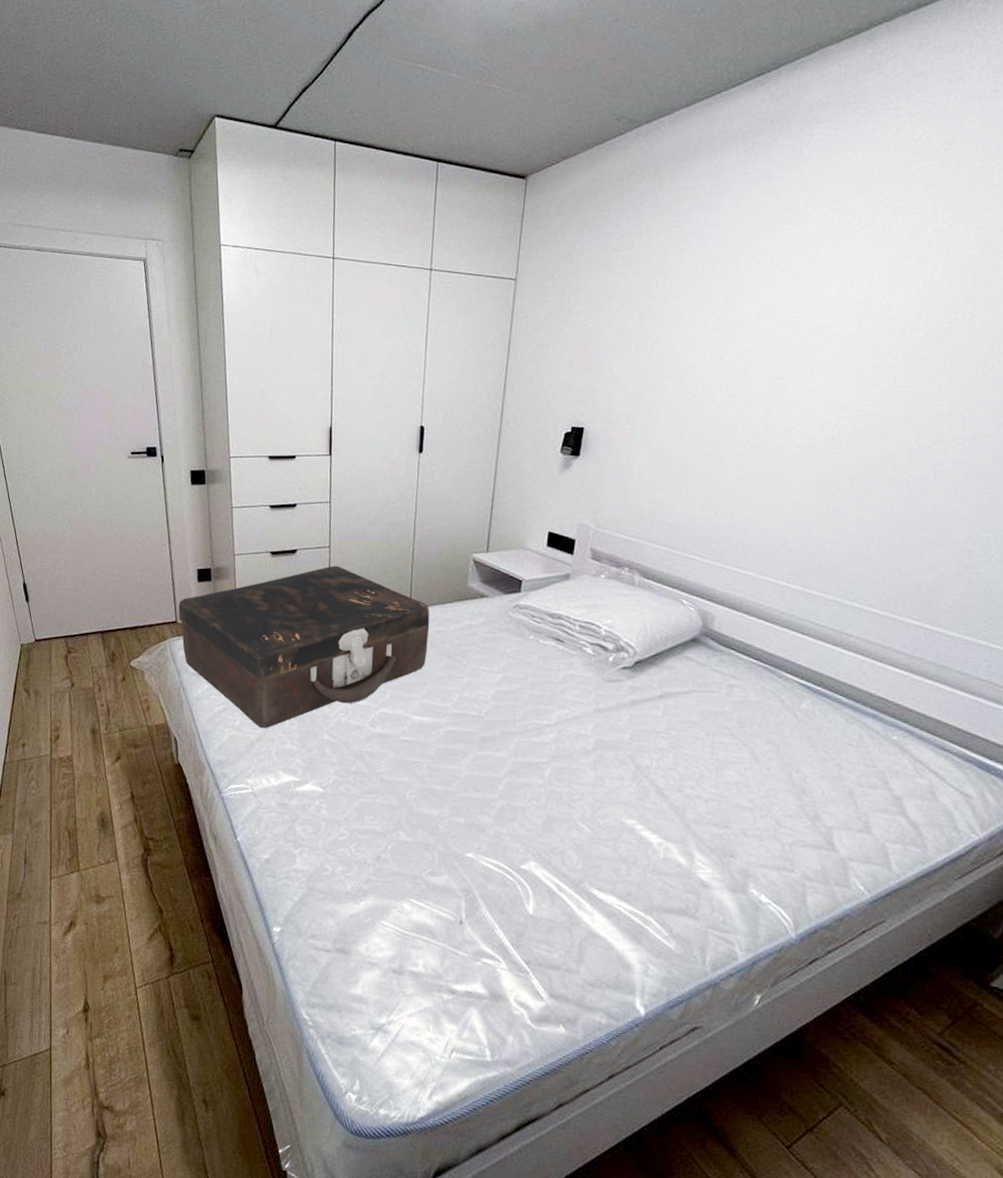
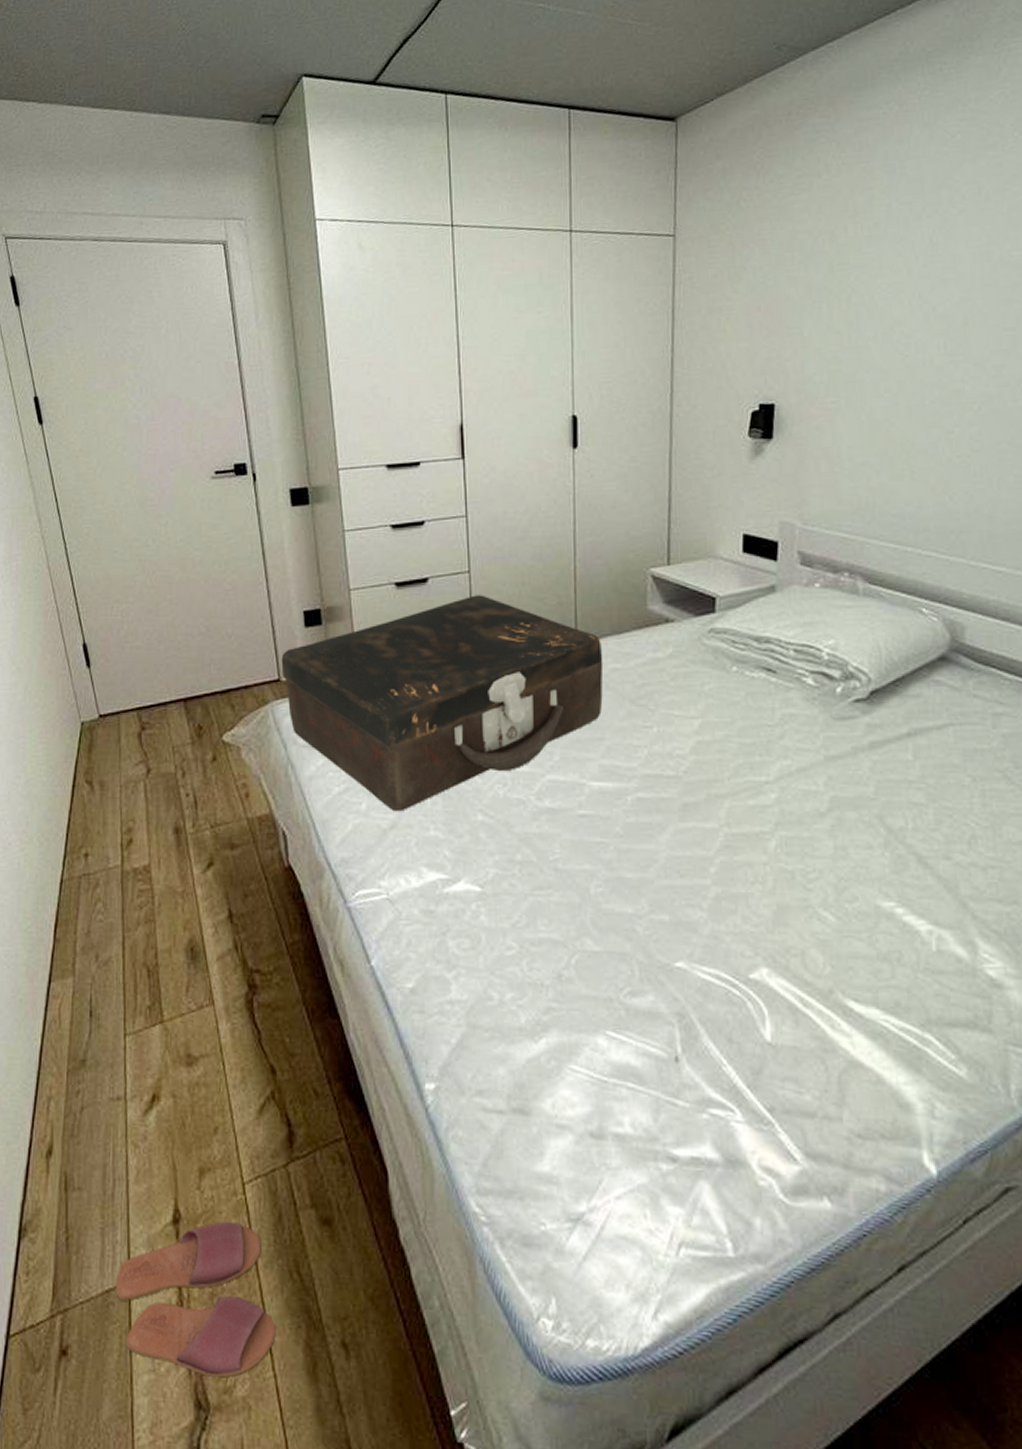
slippers: none [41,1013,156,1118] -> present [116,1221,276,1378]

